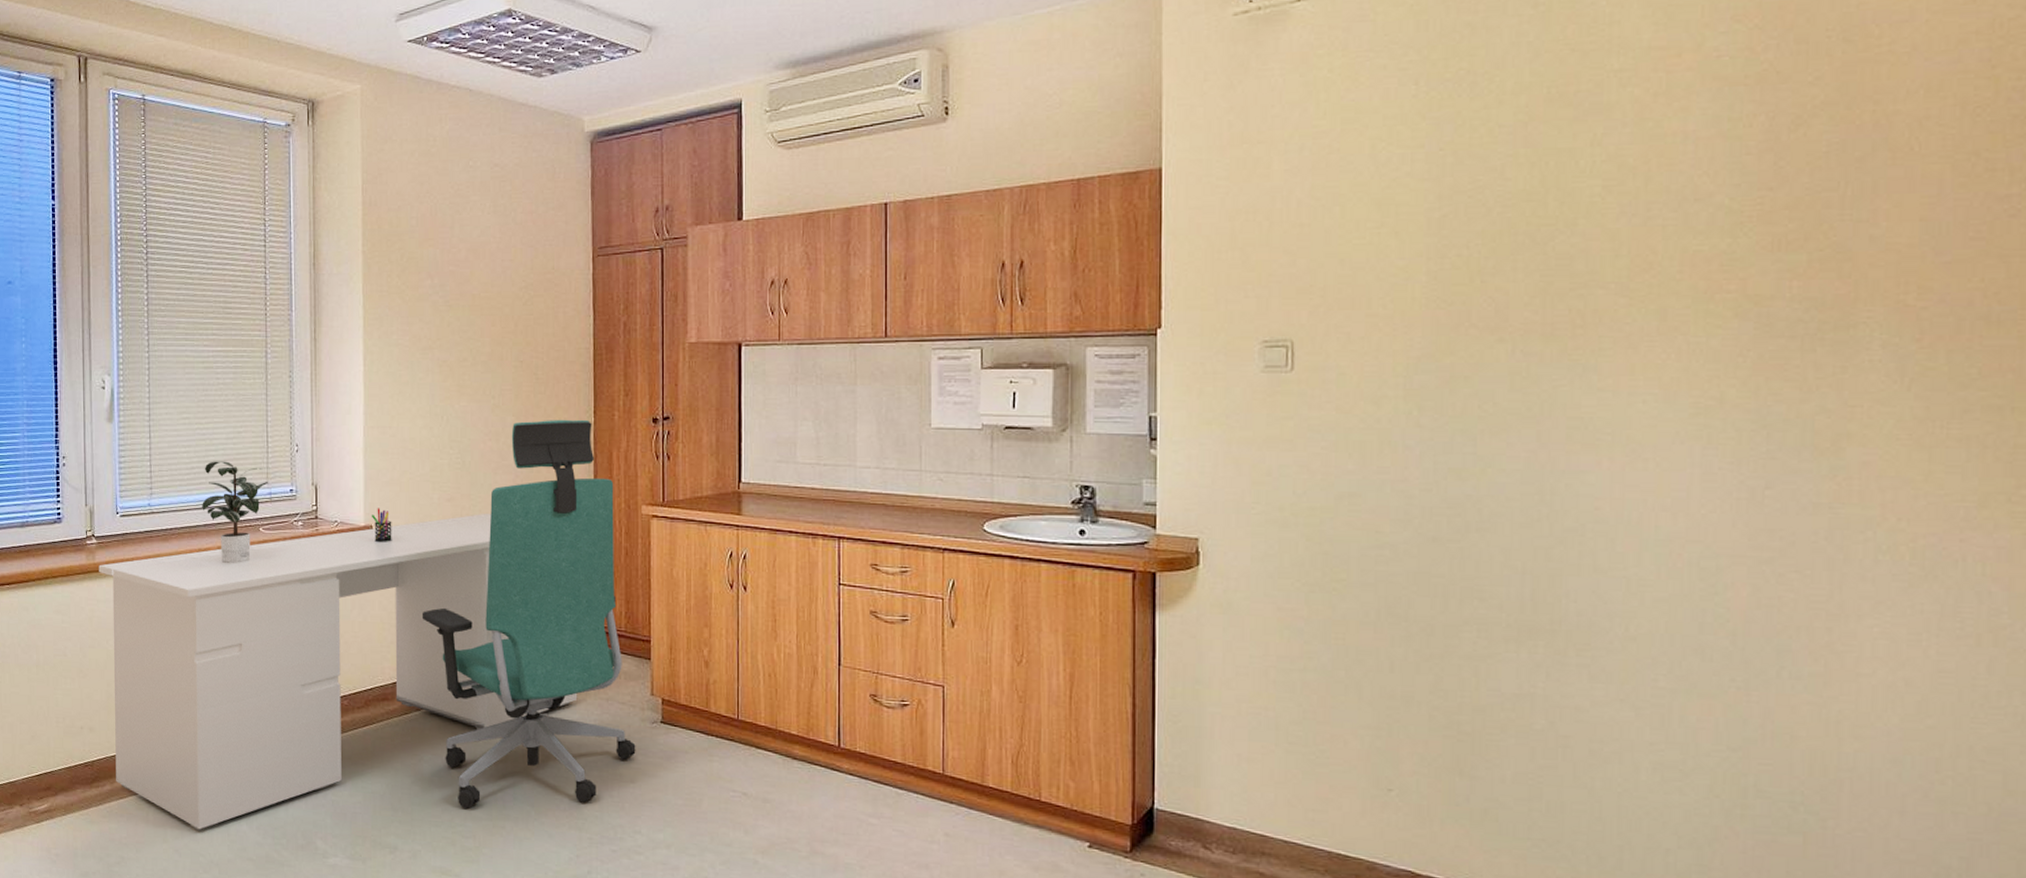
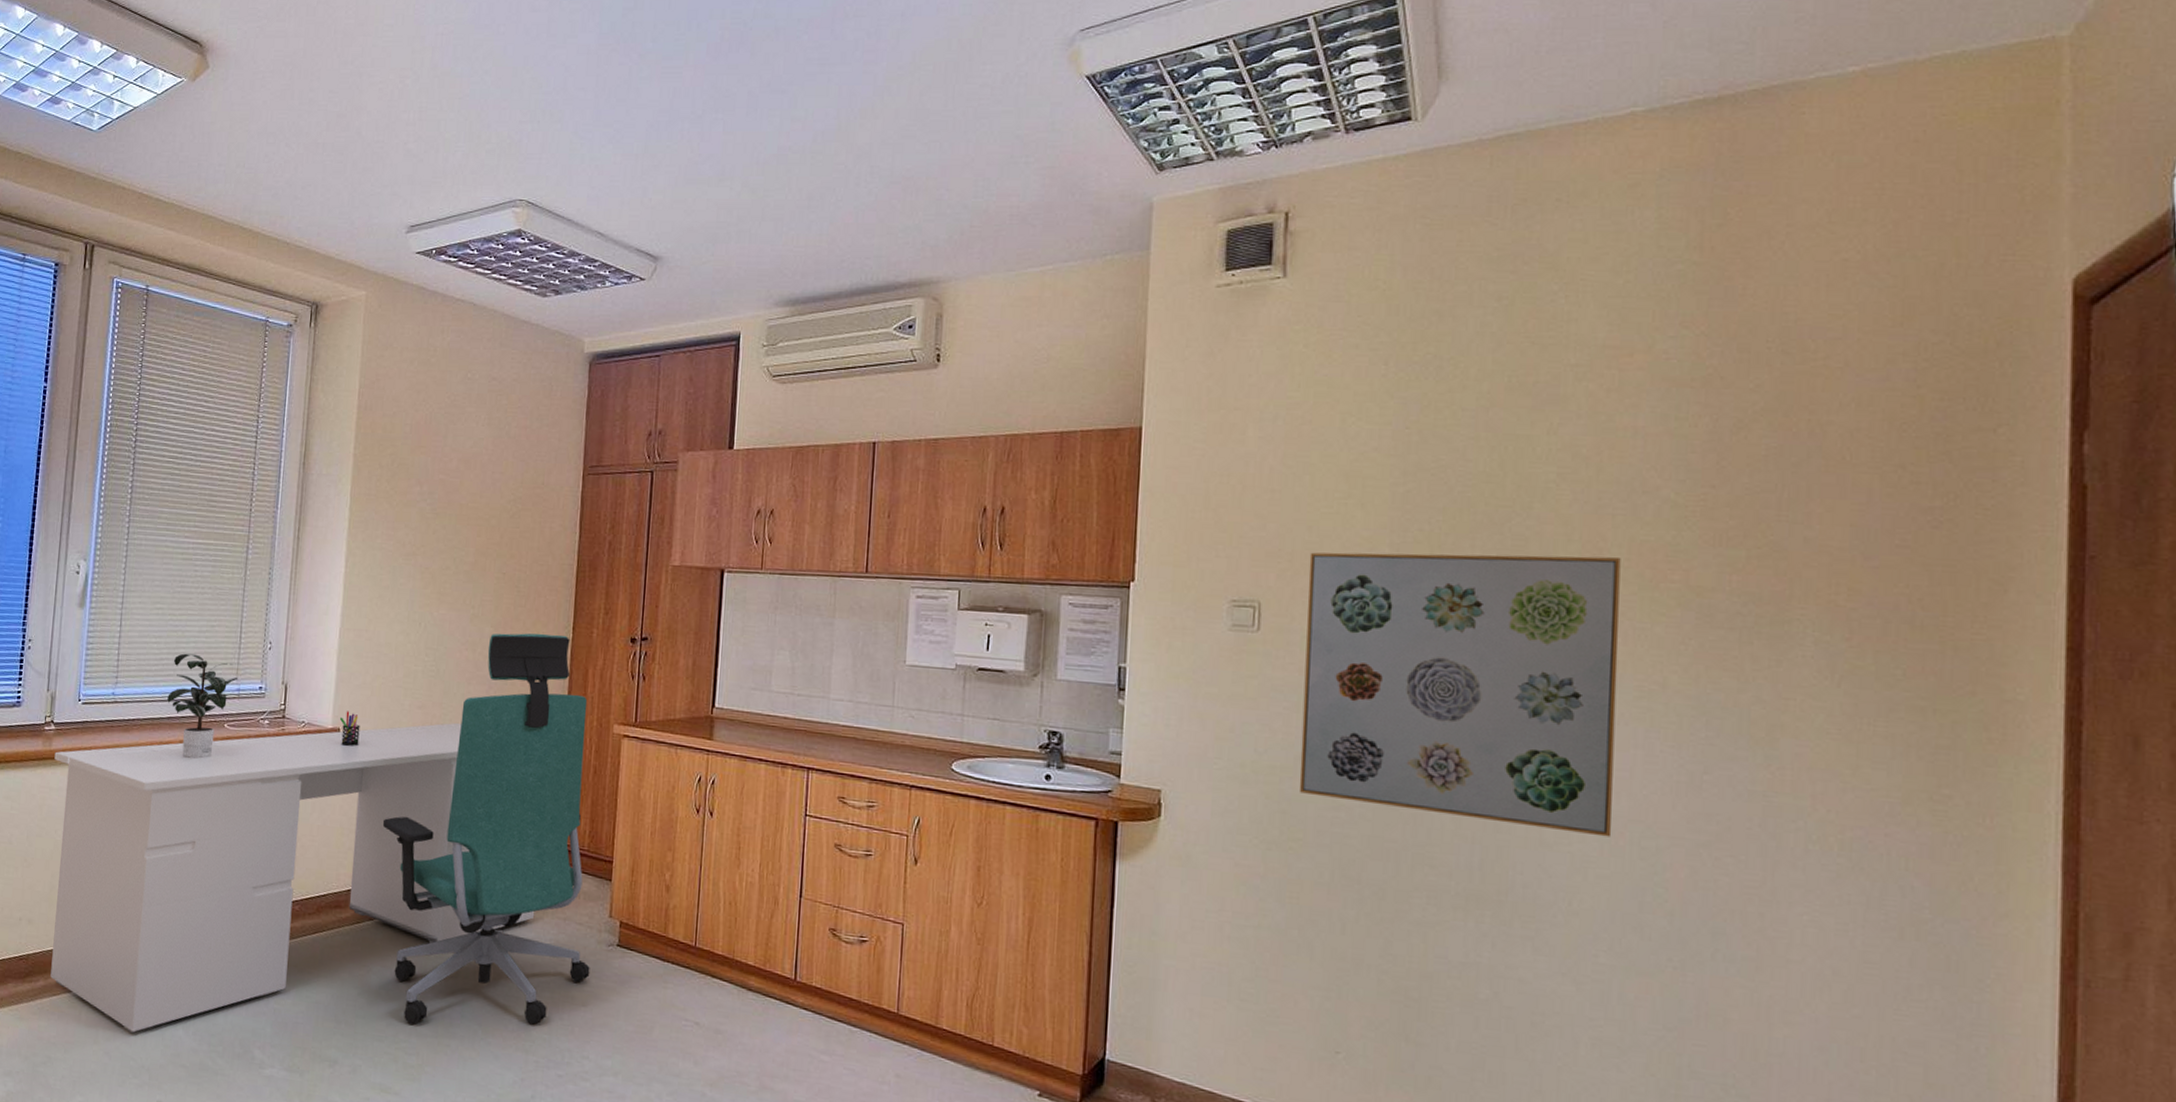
wall art: none [1340,271,1673,560] -> present [1299,552,1621,837]

